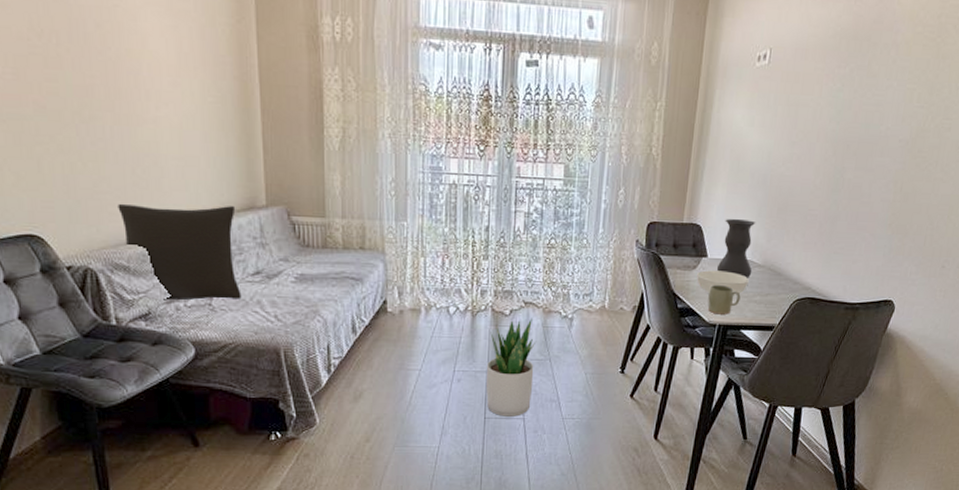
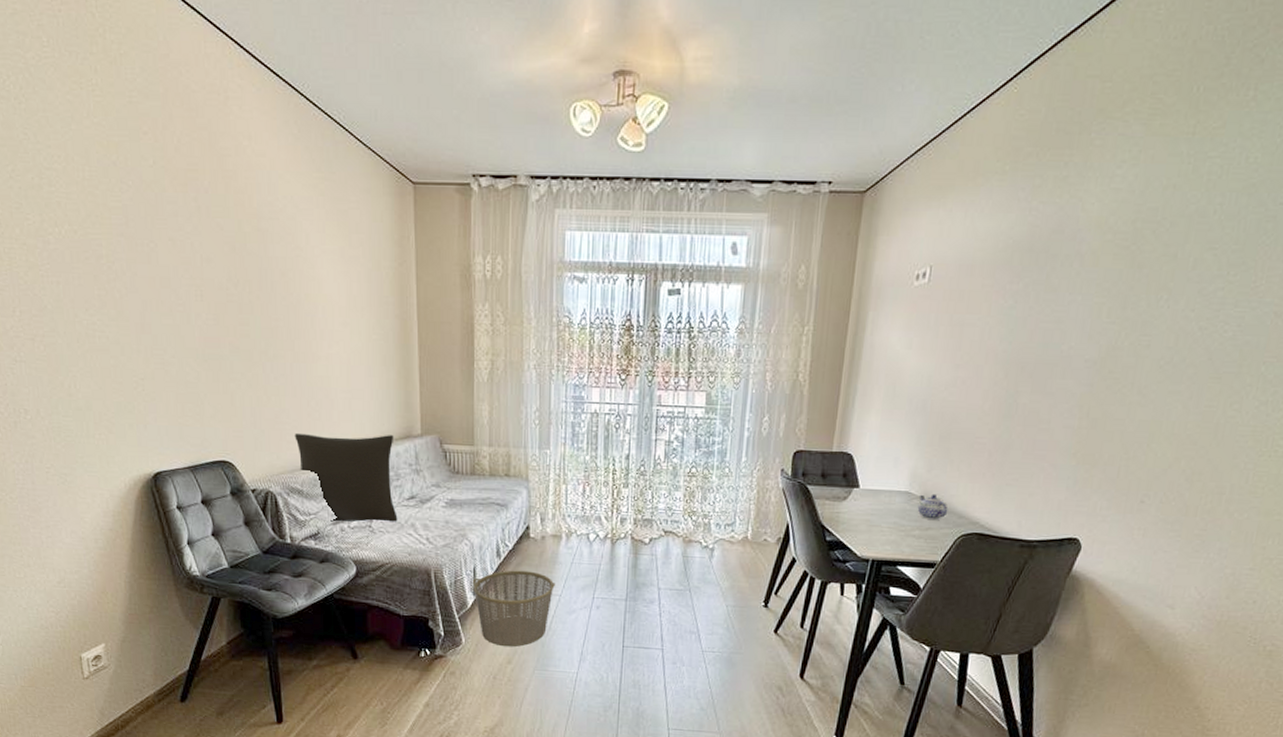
basket: none [327,346,414,425] -> present [473,570,555,647]
planter: present [486,318,537,417] -> none [625,547,676,647]
bowl: present [697,270,749,298] -> none [848,501,907,531]
mug: present [707,284,741,315] -> none [859,516,897,549]
vase: present [716,219,756,278] -> none [869,447,915,511]
teapot: none [758,262,785,286] -> present [917,493,949,520]

